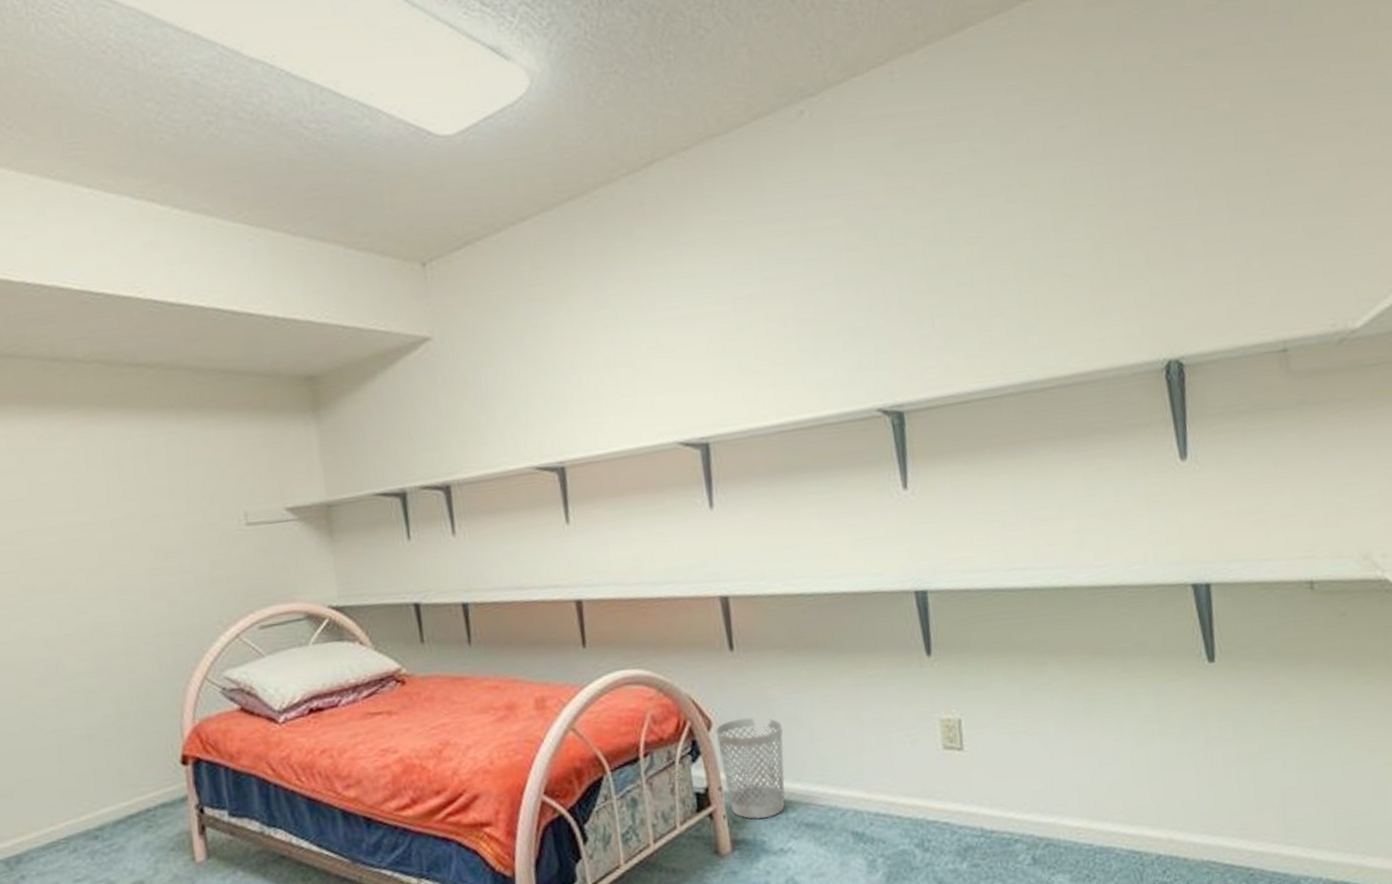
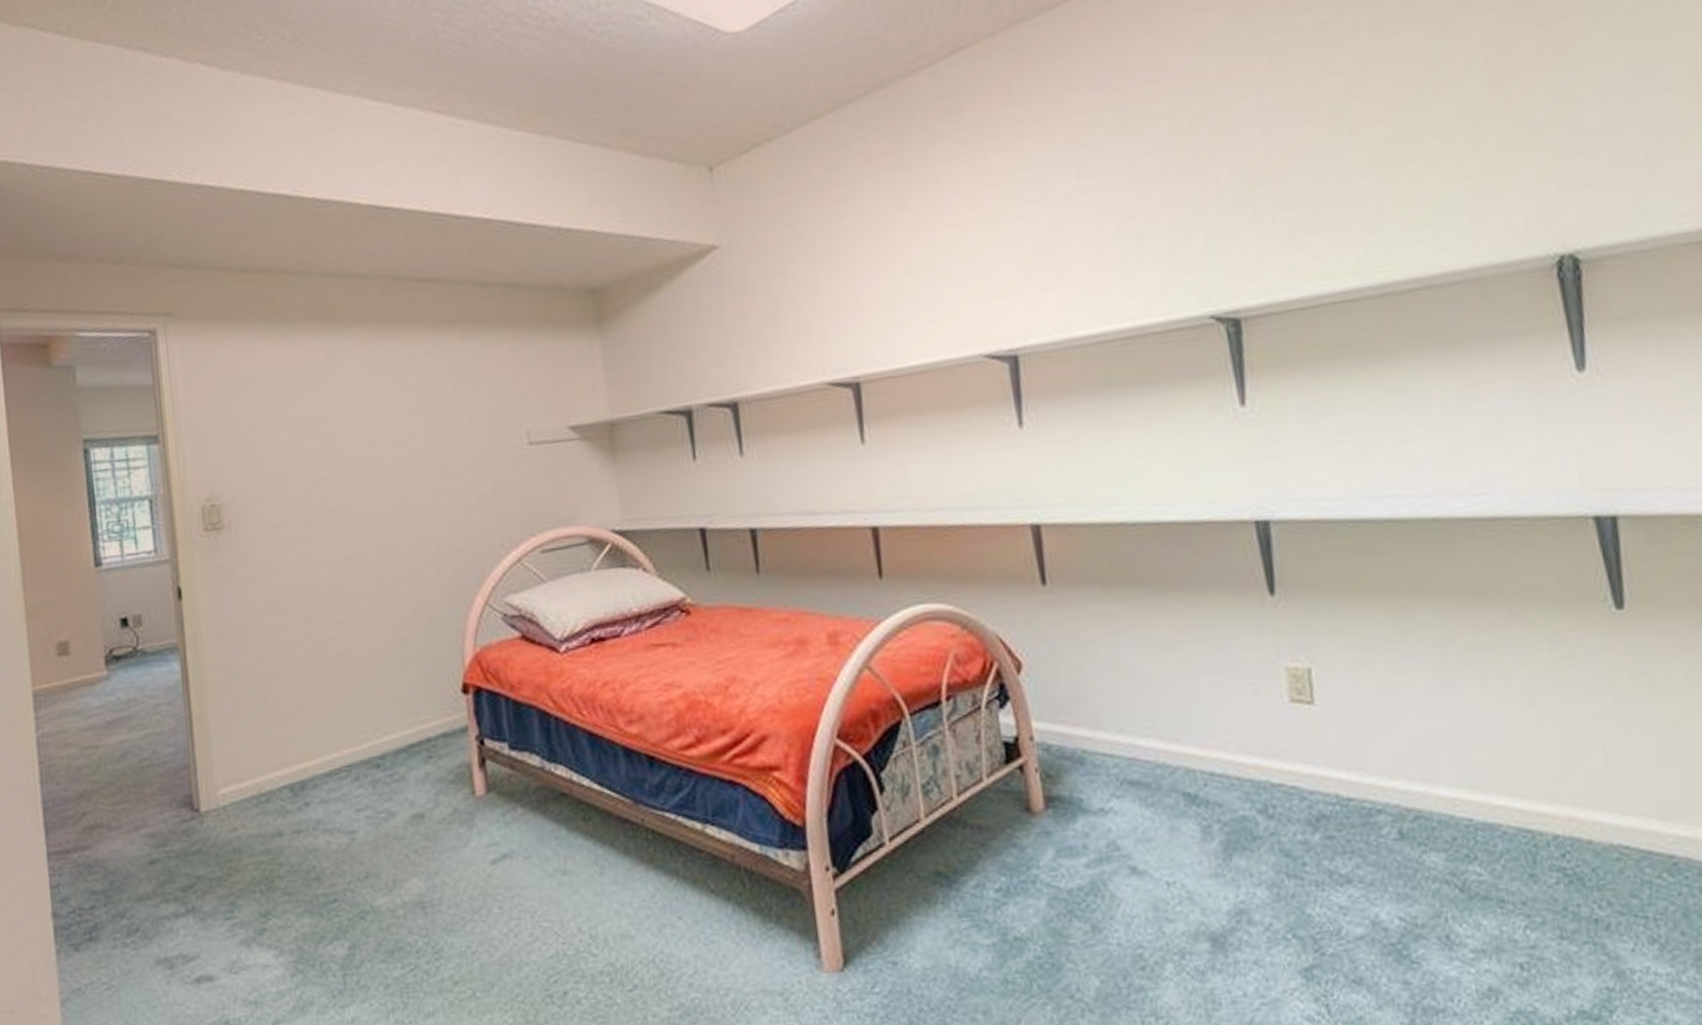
wastebasket: present [715,717,786,819] -> none [1026,660,1106,774]

